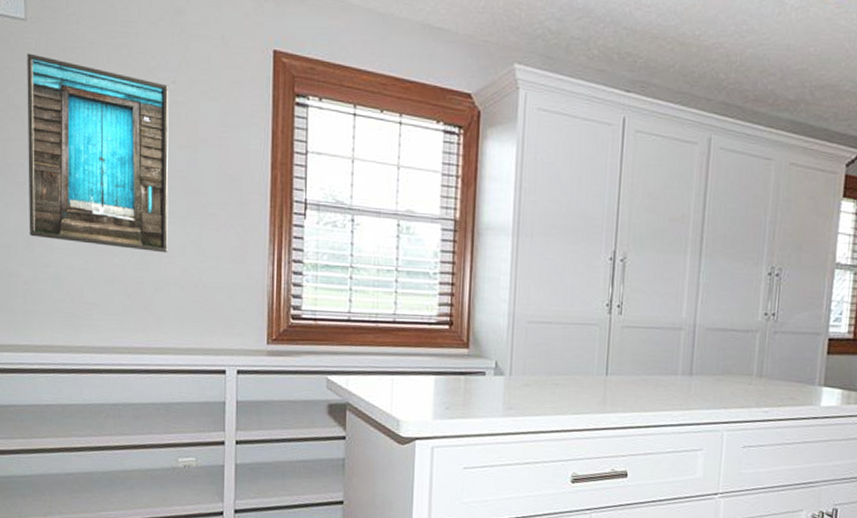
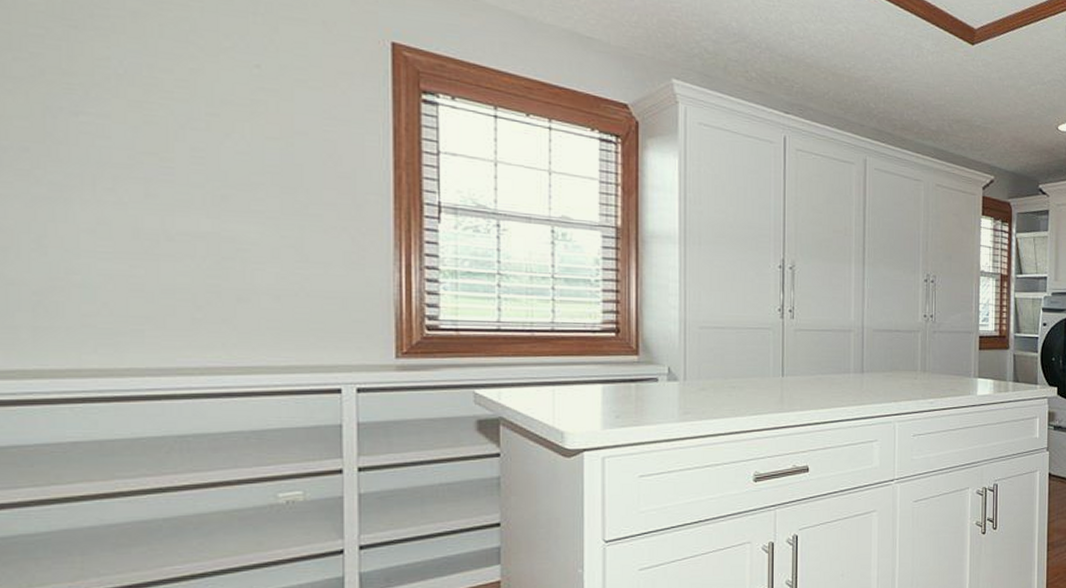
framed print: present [27,53,169,253] -> none [32,15,255,258]

